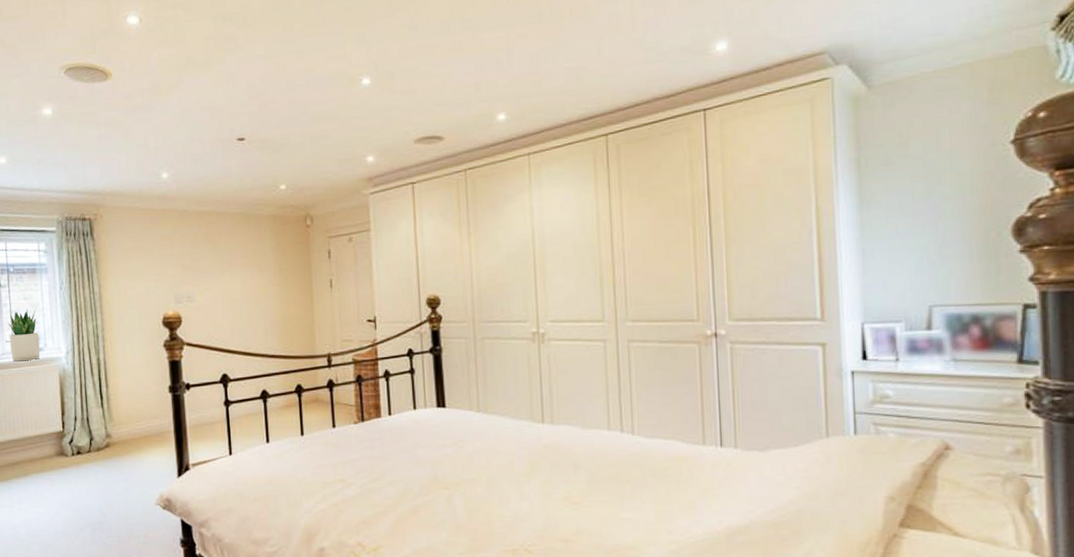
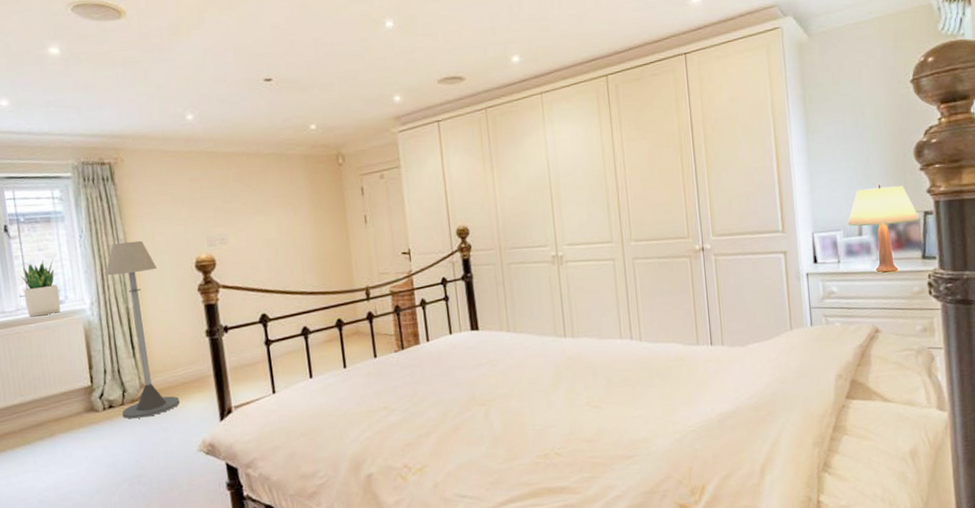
floor lamp: none [80,294,141,467] -> present [105,240,180,419]
table lamp: none [911,267,1018,377] -> present [847,183,921,273]

